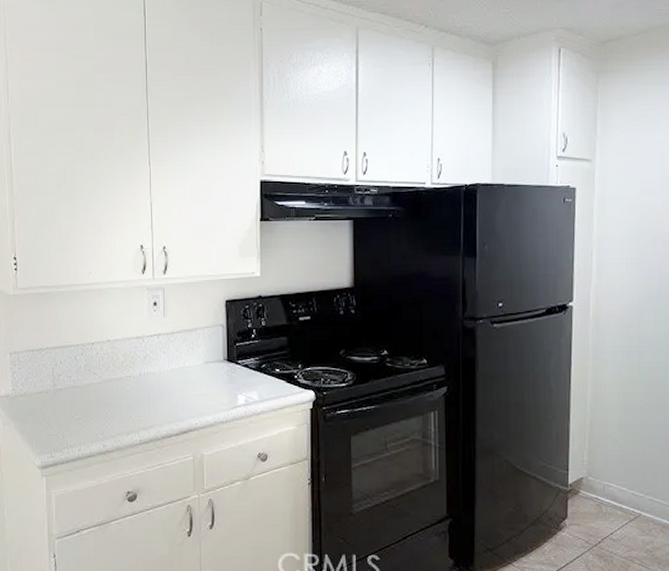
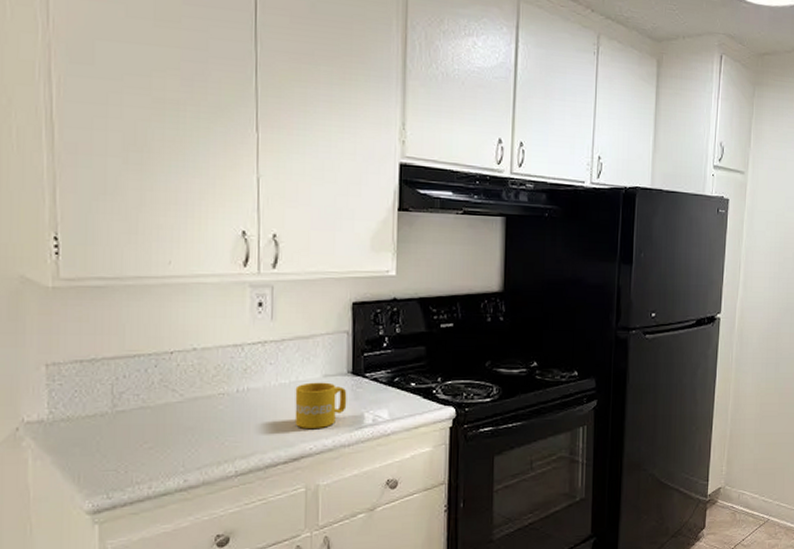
mug: none [183,368,224,406] -> present [294,382,347,428]

